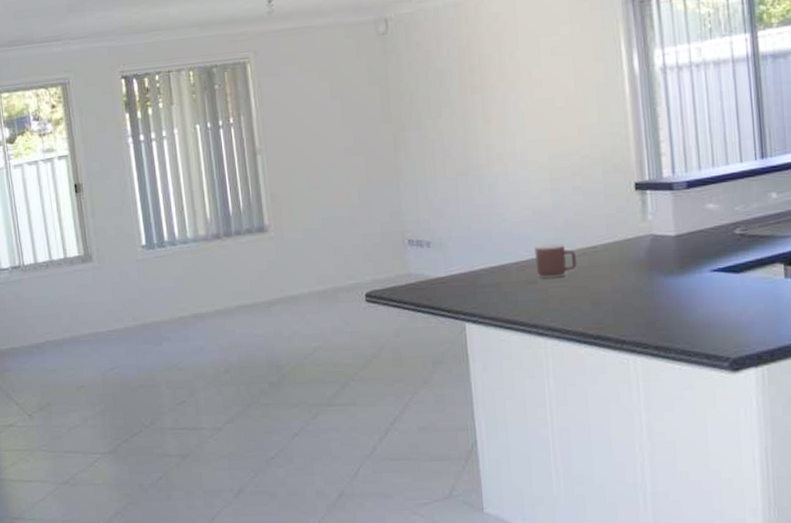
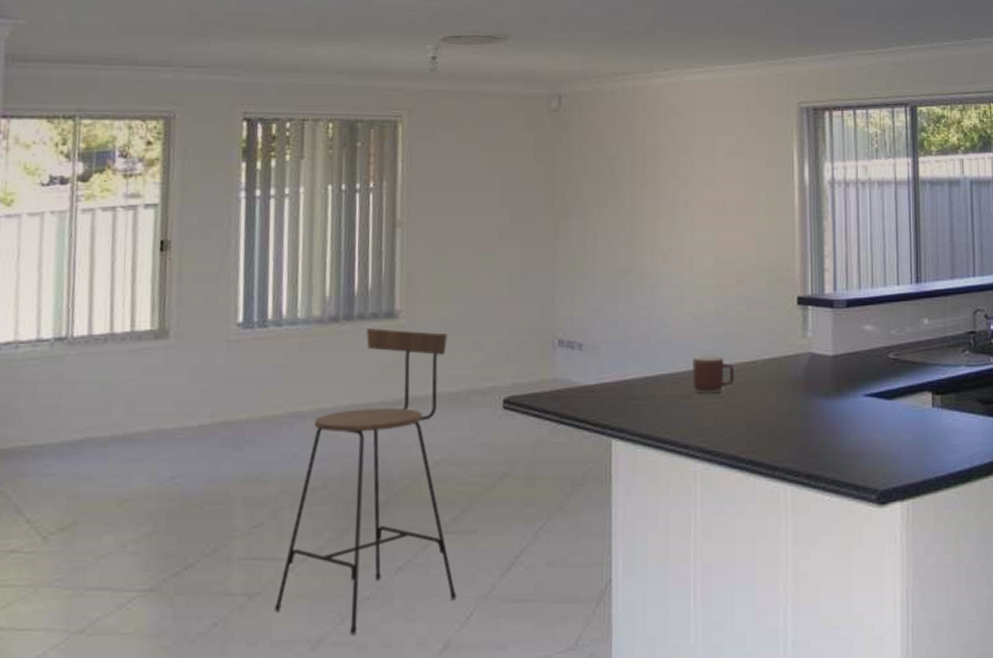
bar stool: none [202,241,345,485] -> present [274,328,457,634]

